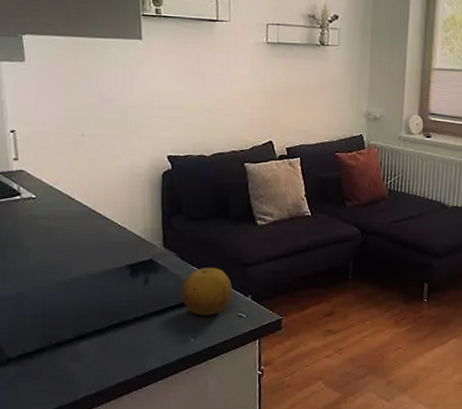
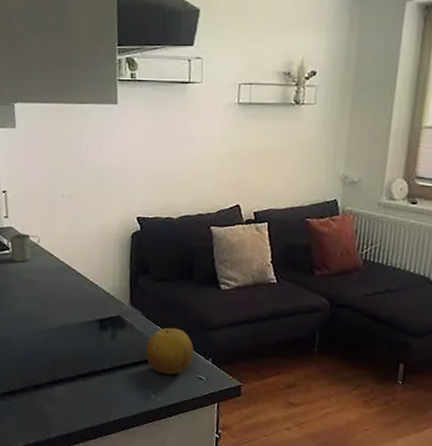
mug: none [21,177,57,208] -> present [10,233,40,262]

